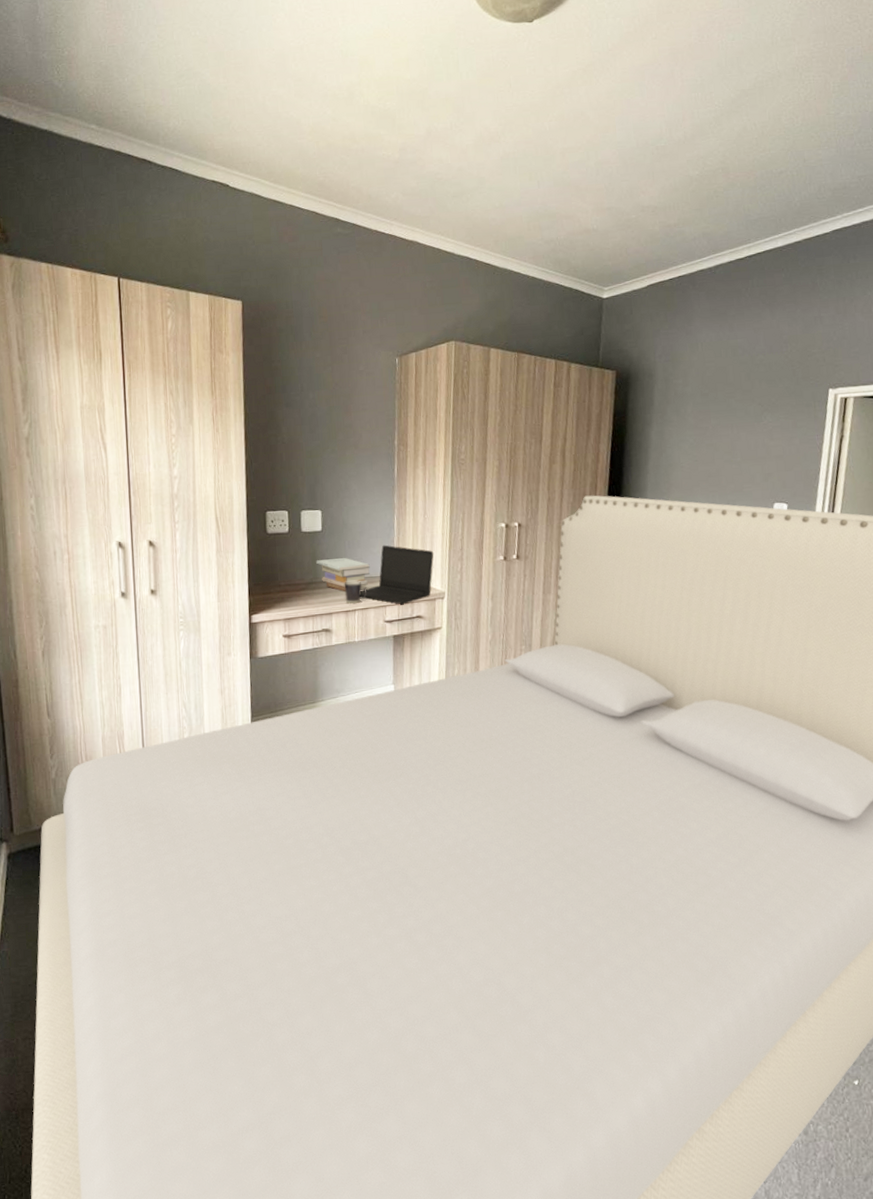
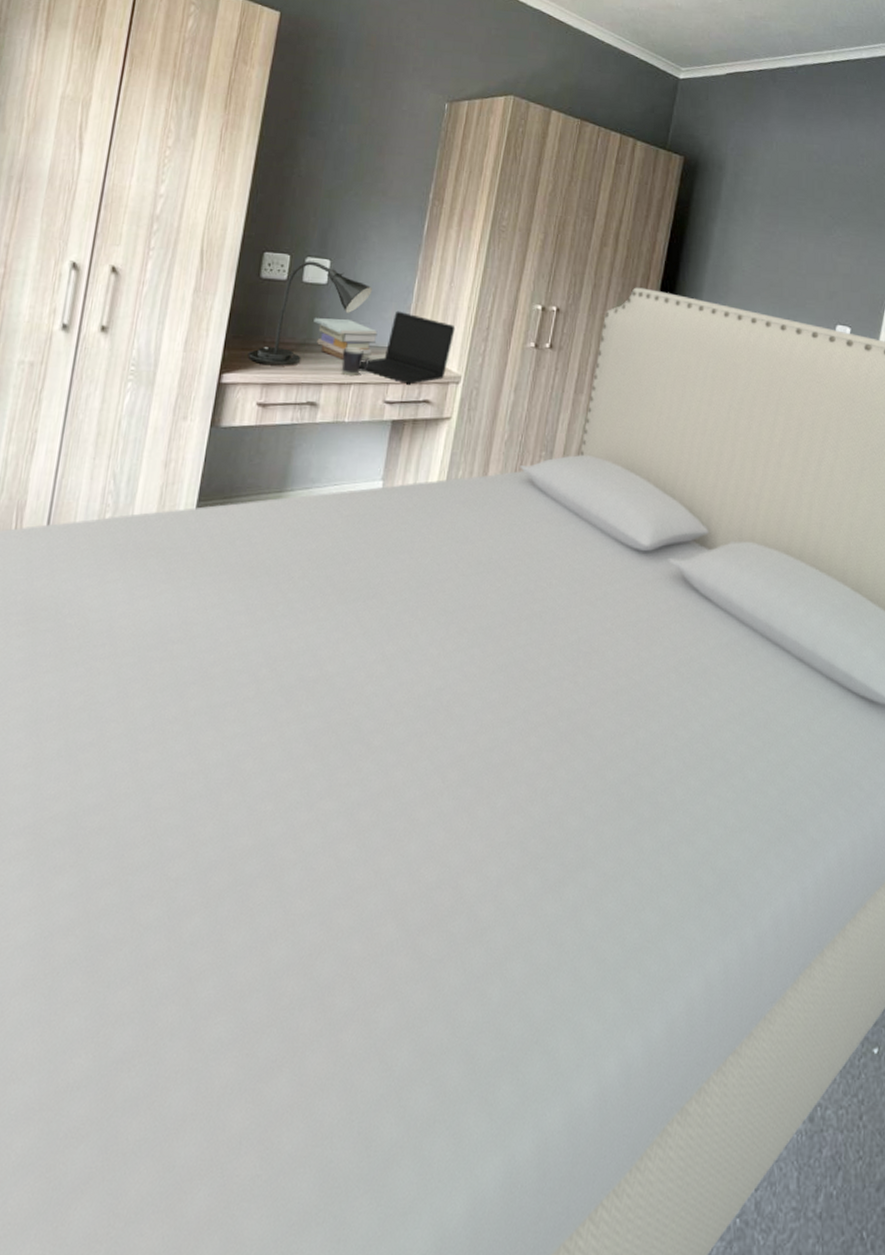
desk lamp: none [268,513,360,604] -> present [247,261,372,367]

